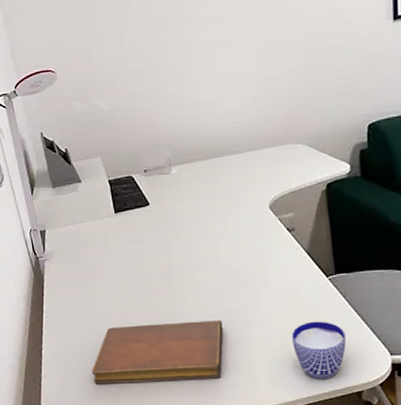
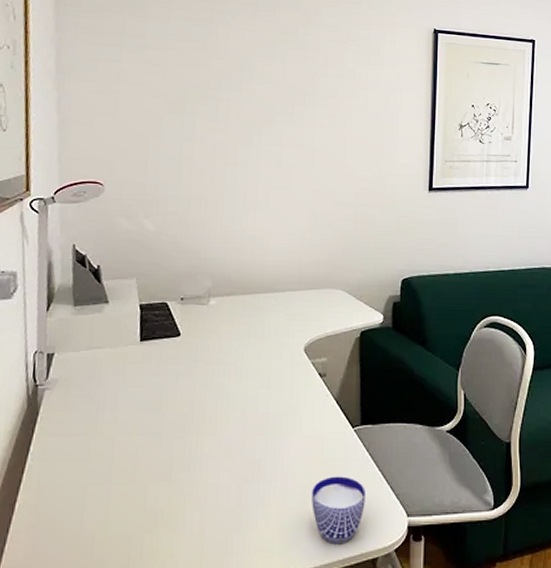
notebook: present [91,320,224,384] -> none [74,471,240,550]

